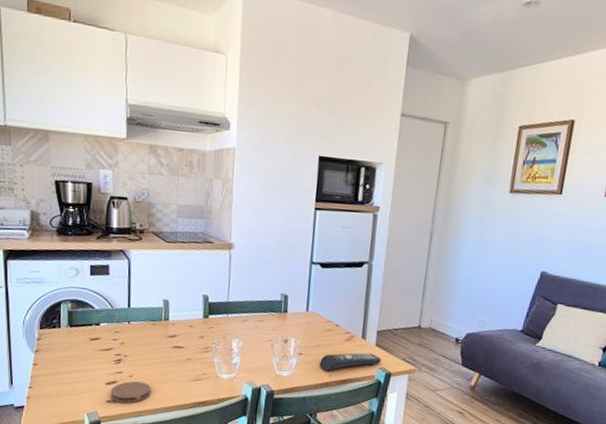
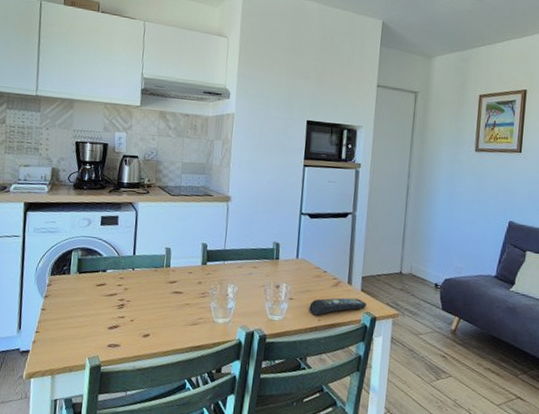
coaster: present [110,381,151,404] -> none [111,325,151,348]

